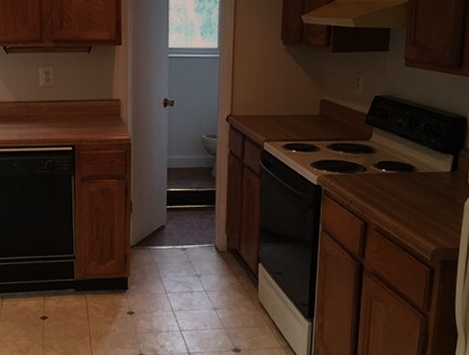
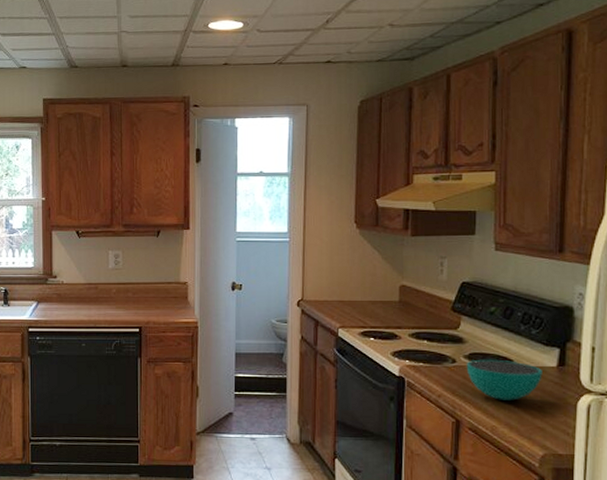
bowl: none [375,166,438,203] -> present [466,359,542,401]

